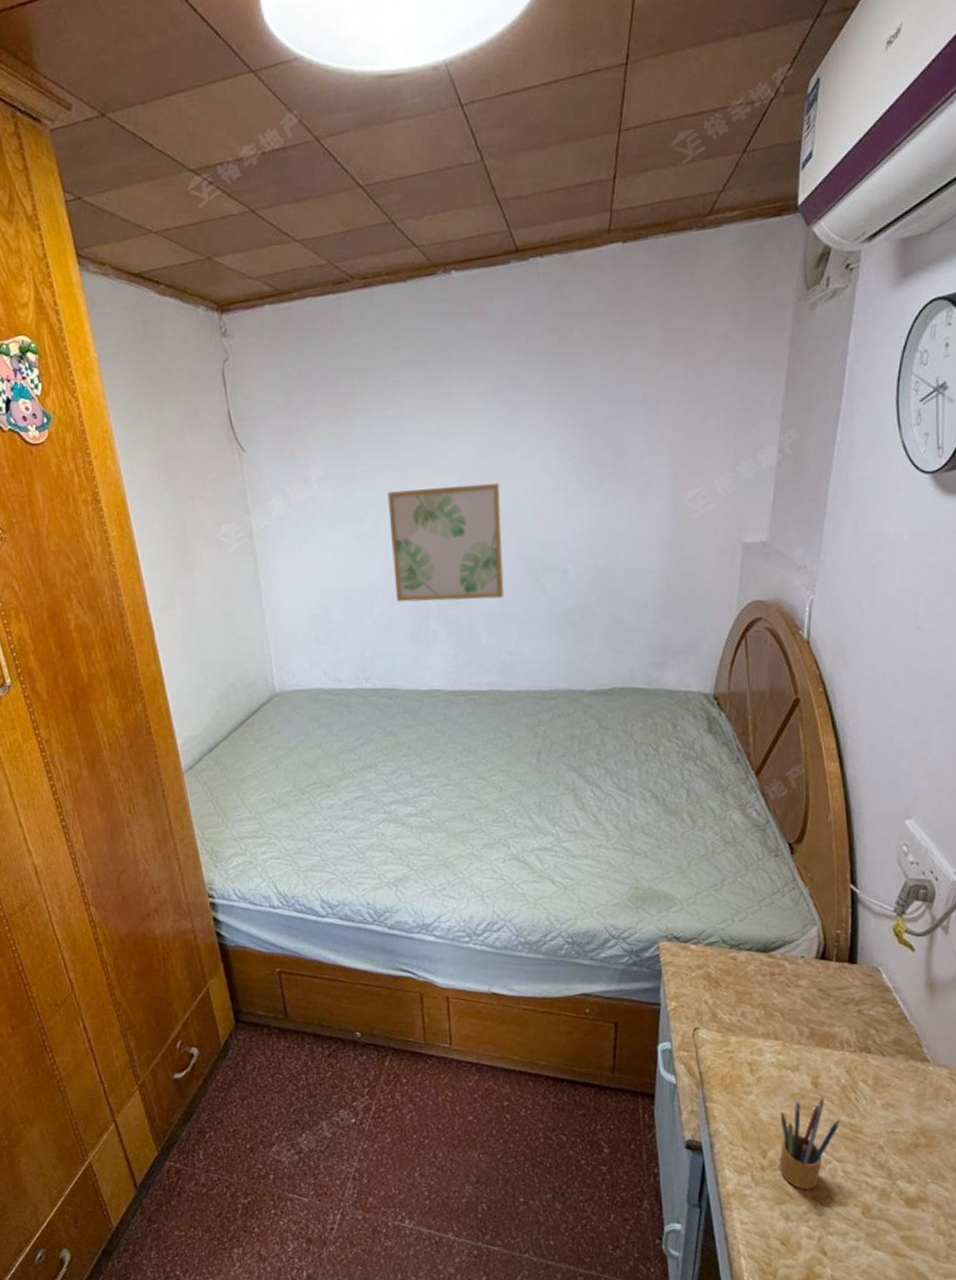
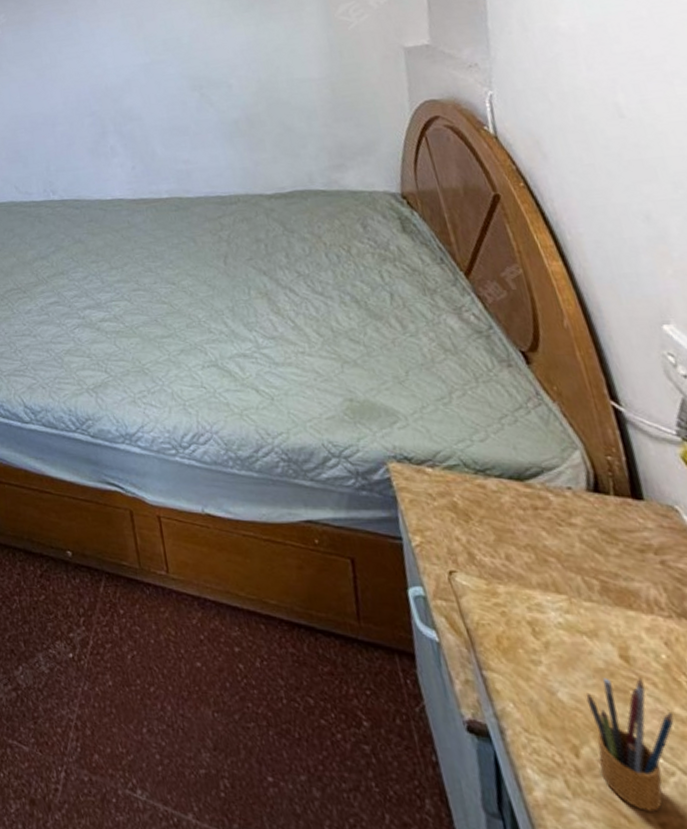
wall art: present [387,482,504,602] -> none [60,14,174,122]

